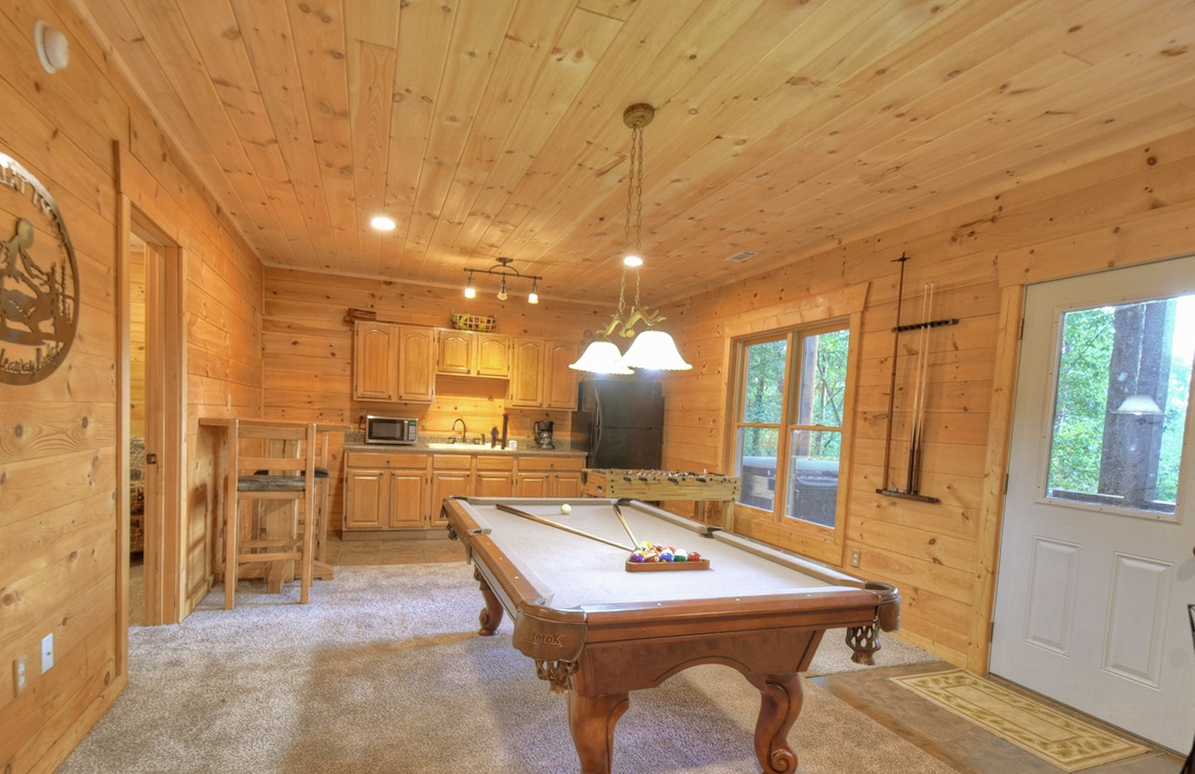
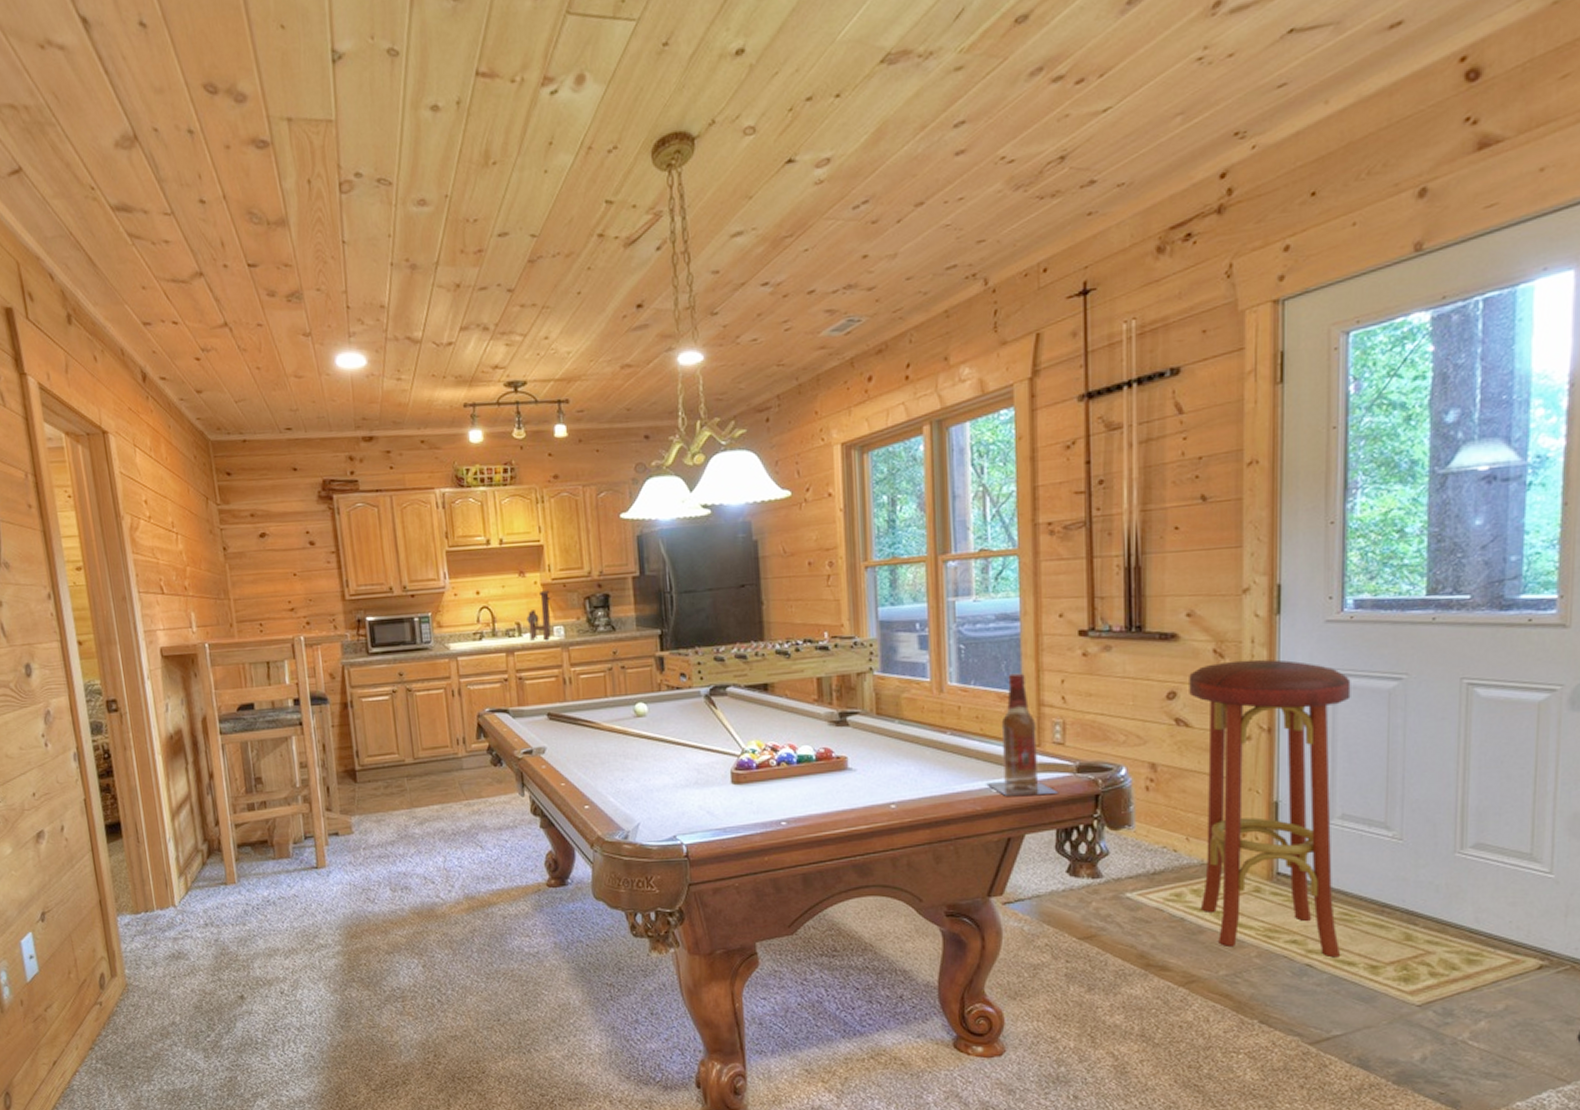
beer bottle: none [803,514,851,602] -> present [986,673,1058,796]
bar stool: none [937,522,1047,735] -> present [1189,659,1351,958]

